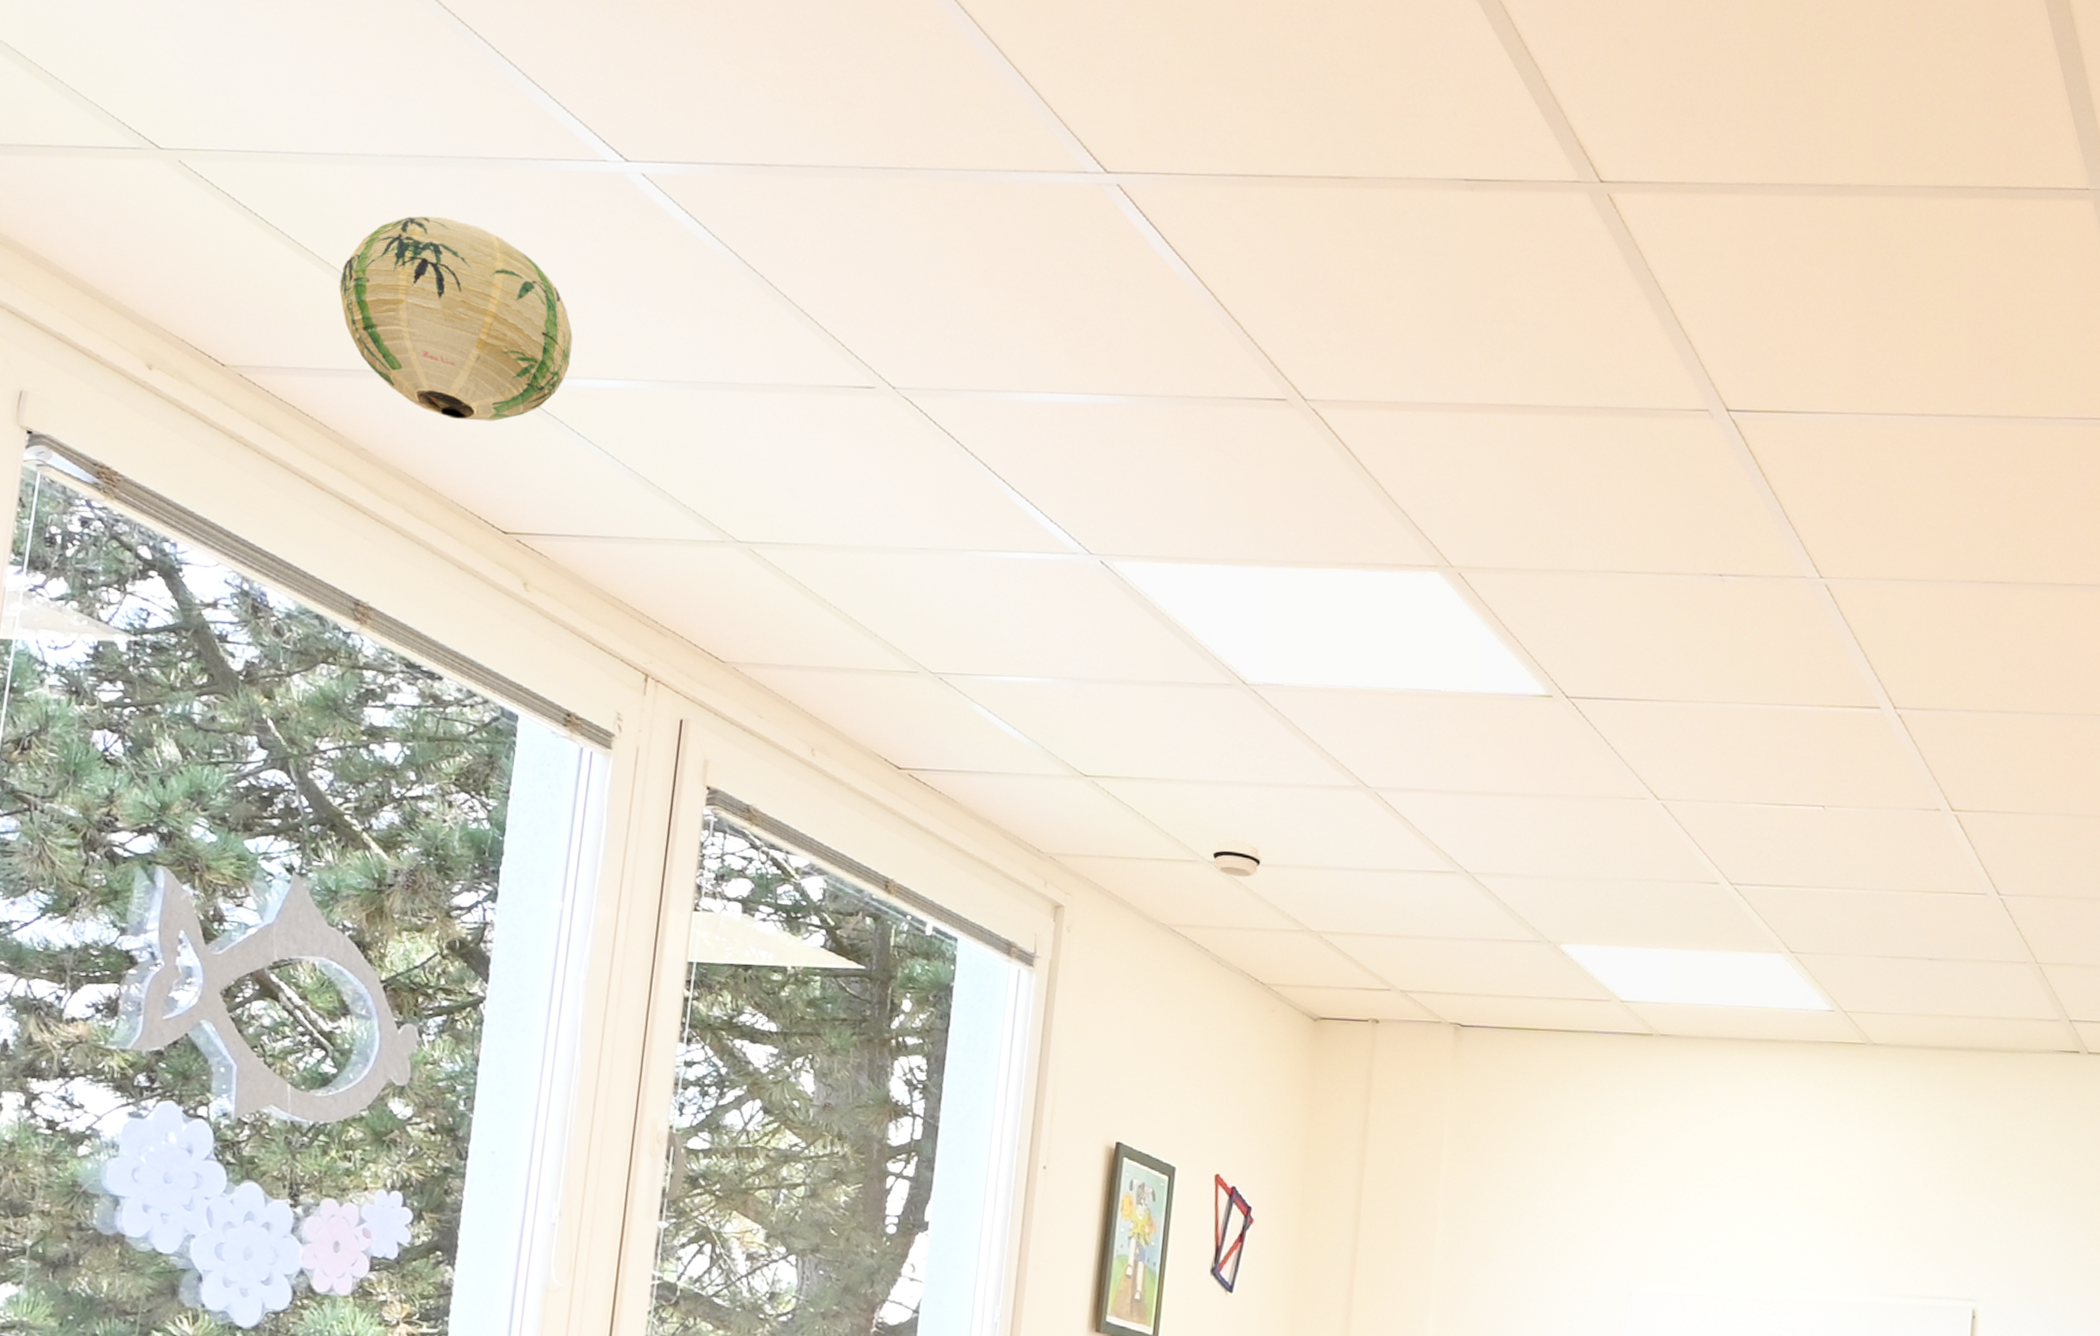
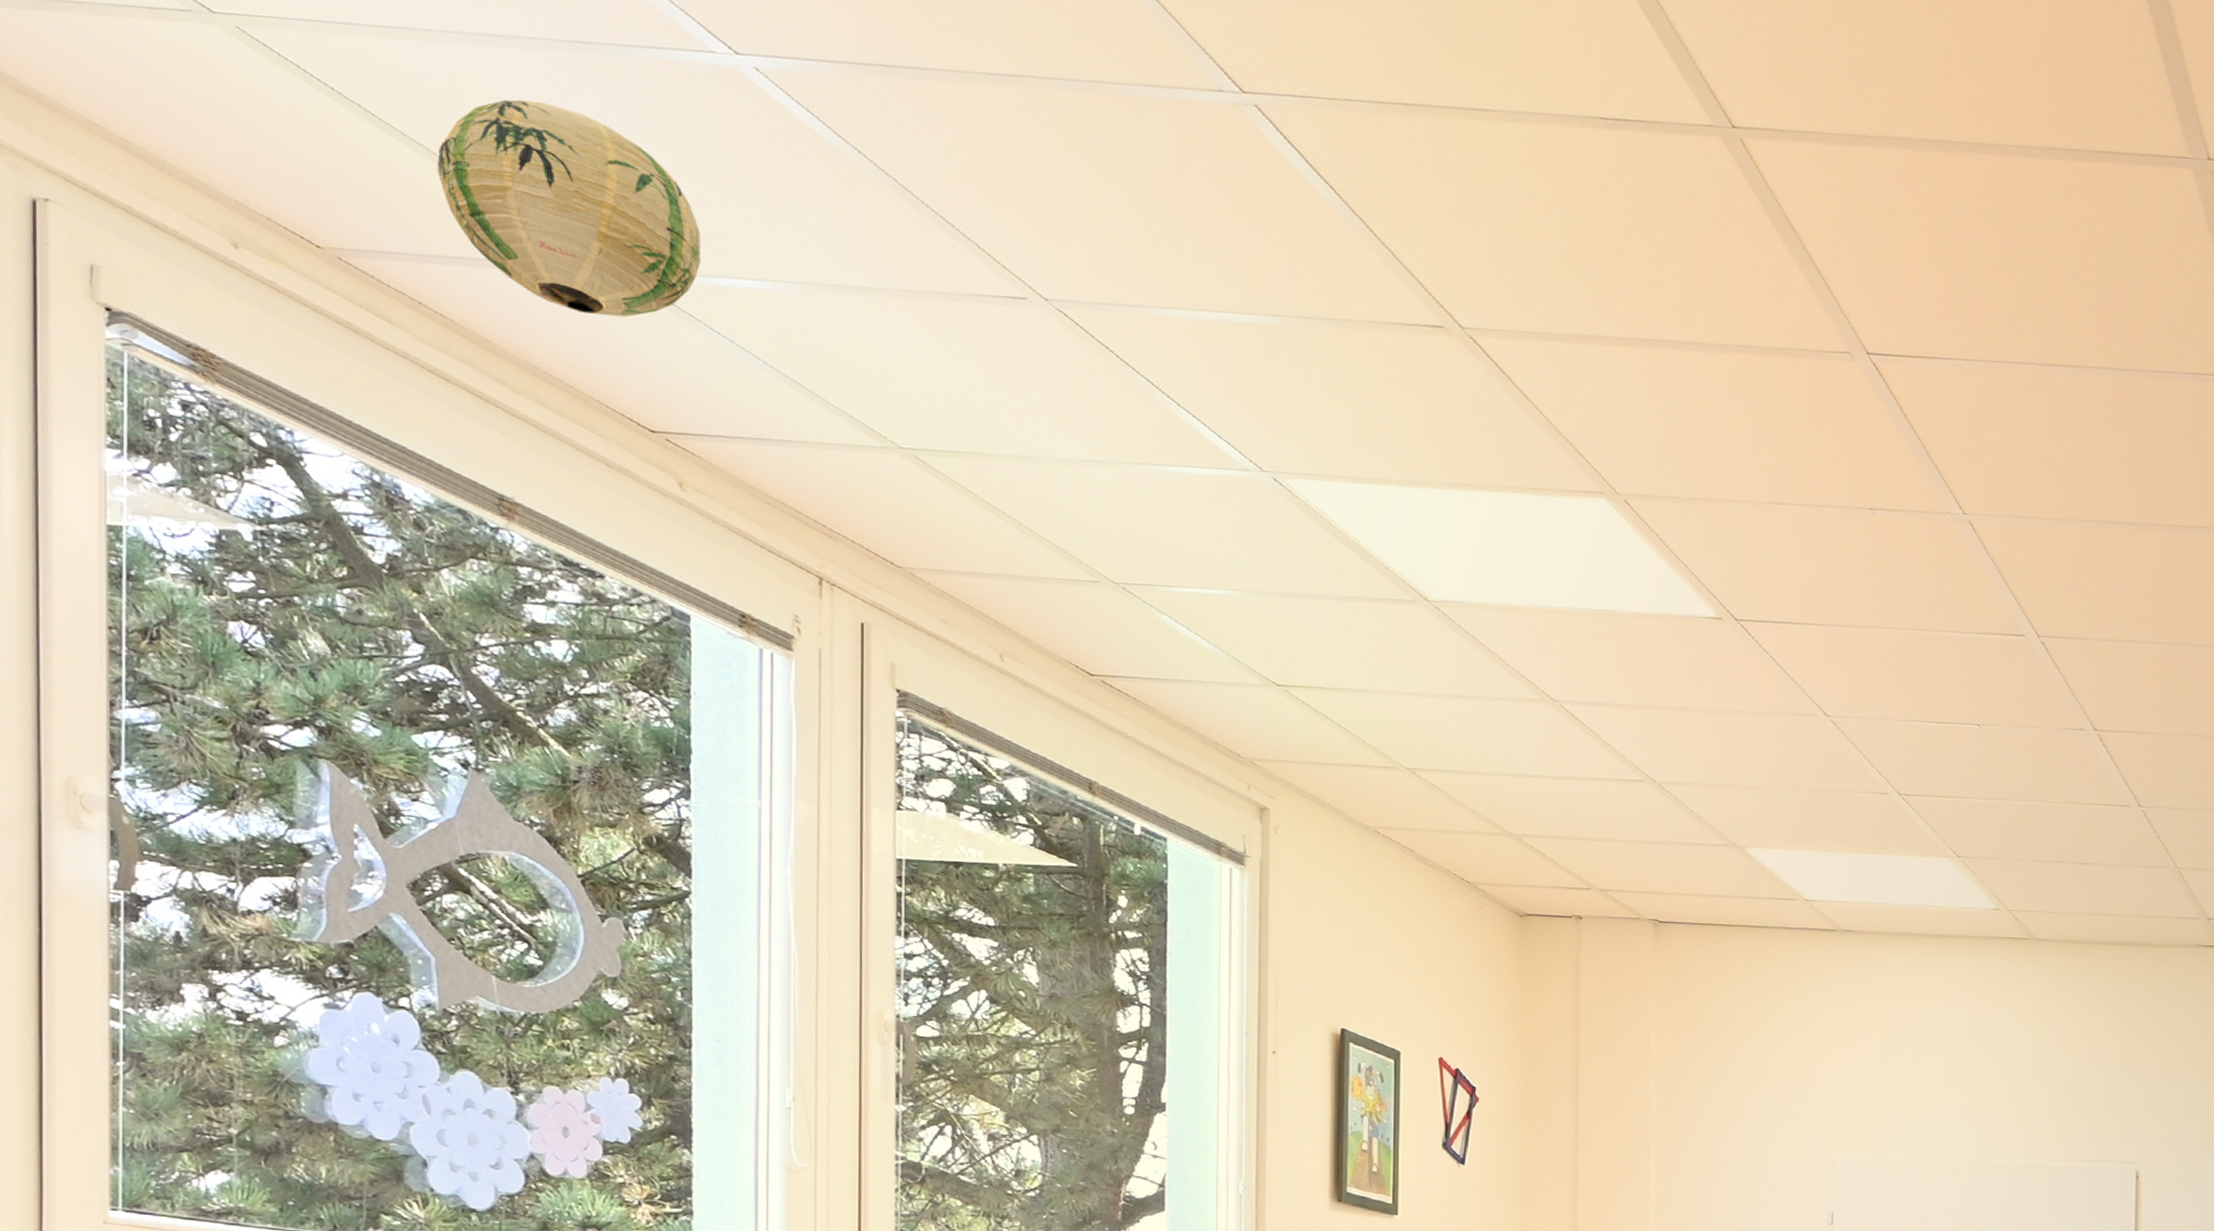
smoke detector: present [1212,839,1261,878] -> none [1409,747,1457,784]

